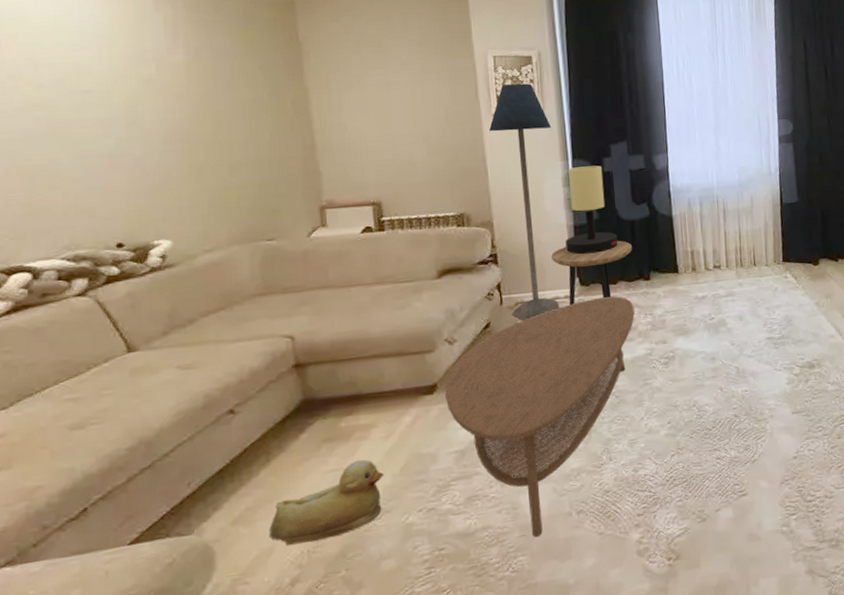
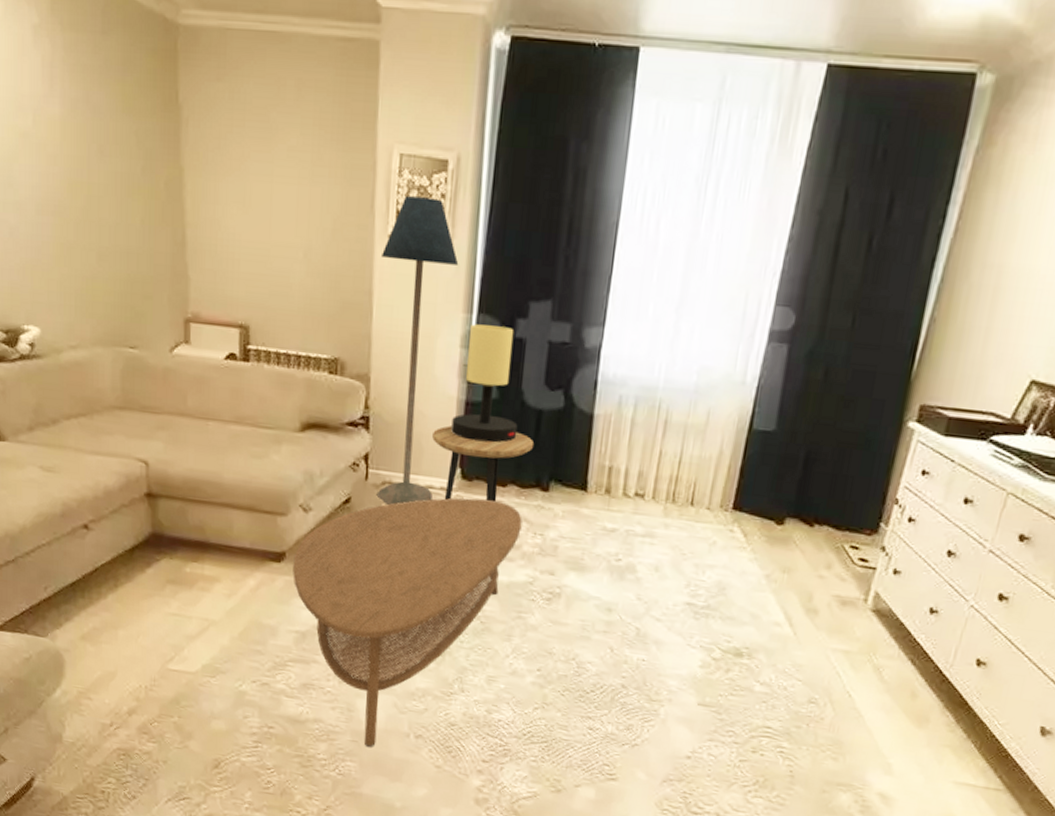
rubber duck: present [269,459,384,545] -> none [112,611,223,682]

